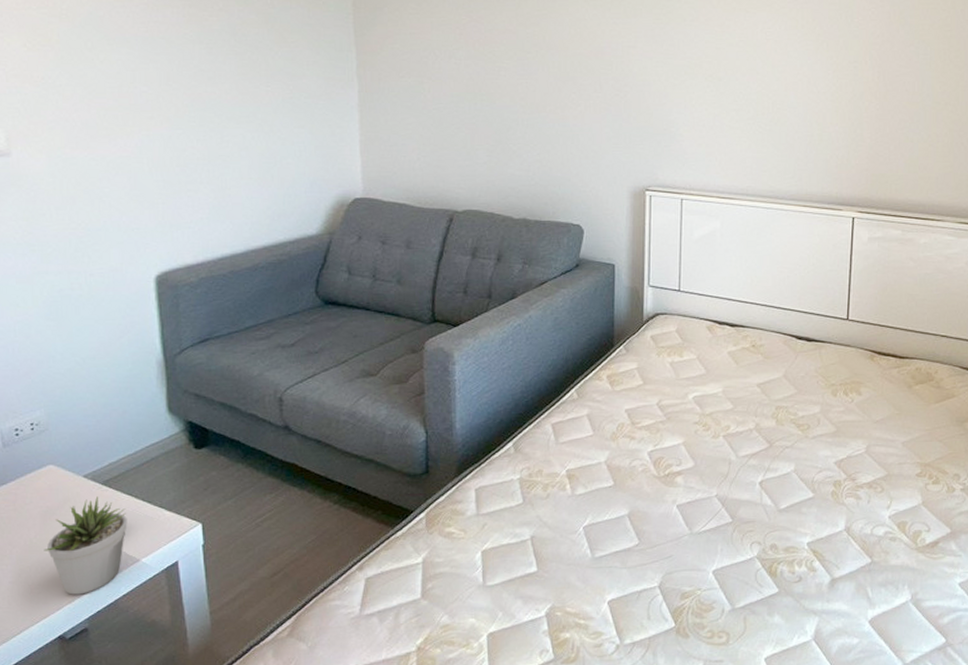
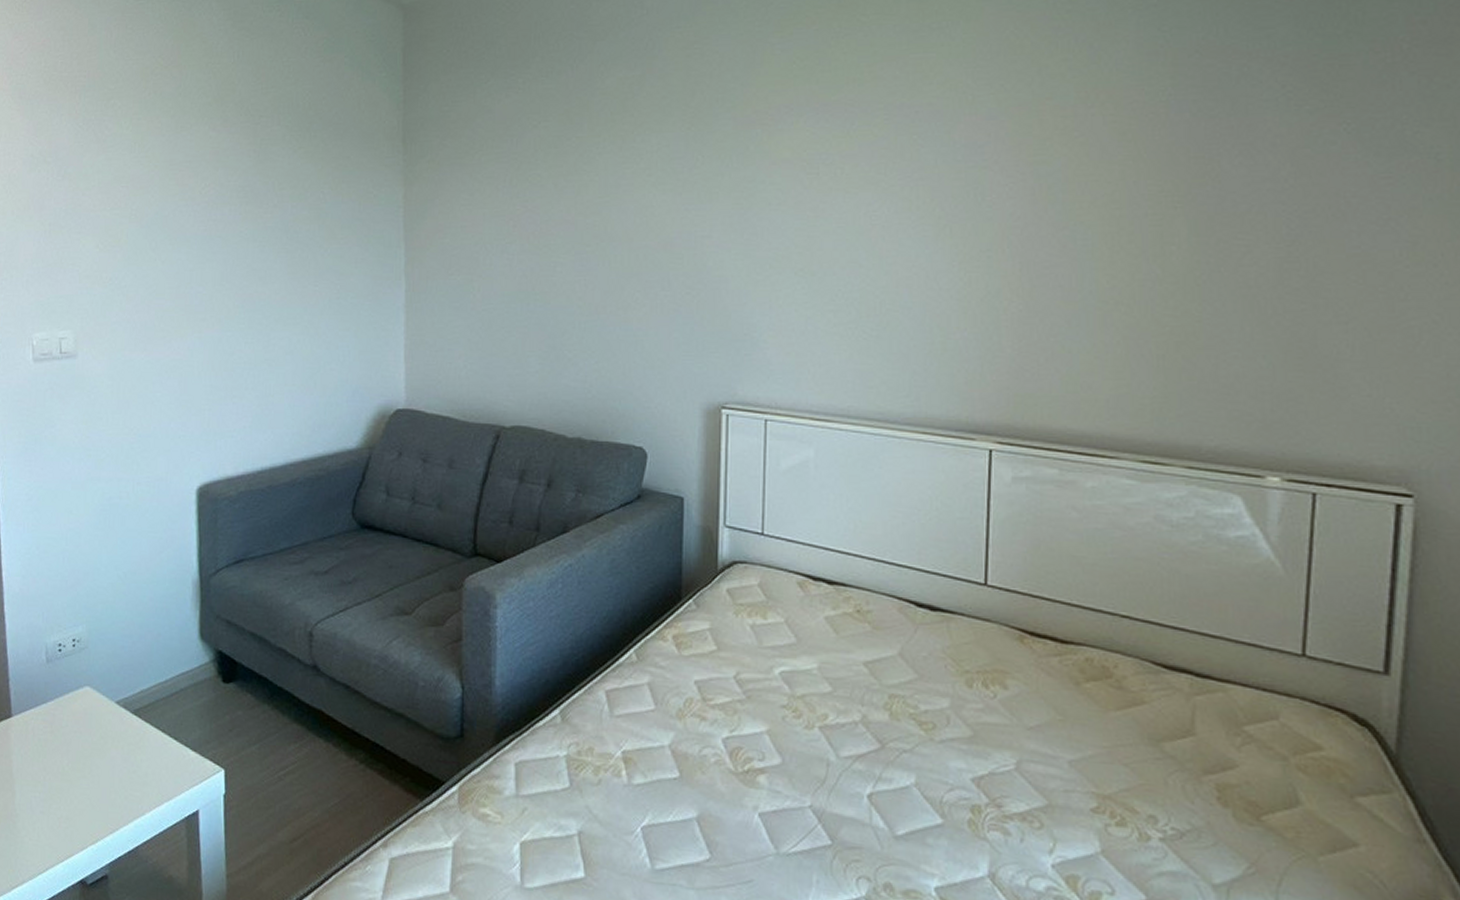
potted plant: present [43,496,127,595] -> none [74,726,153,836]

